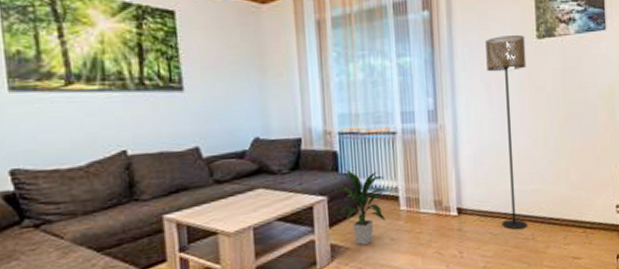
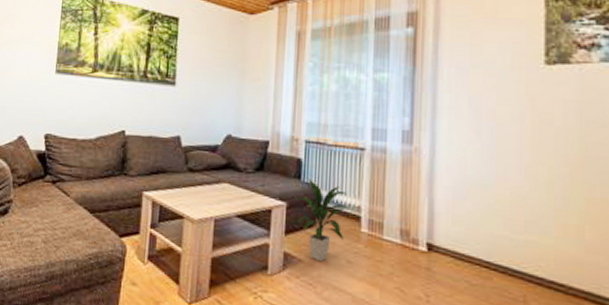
floor lamp: present [485,35,527,230] -> none [477,58,529,287]

